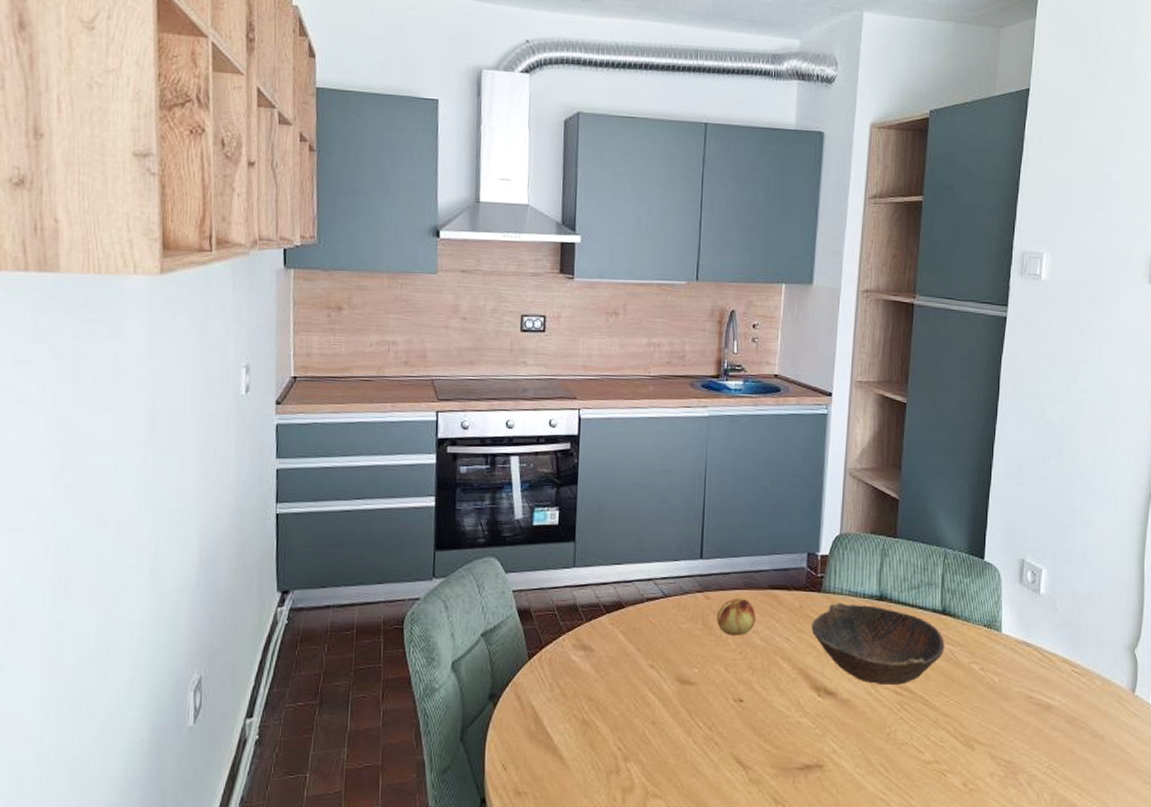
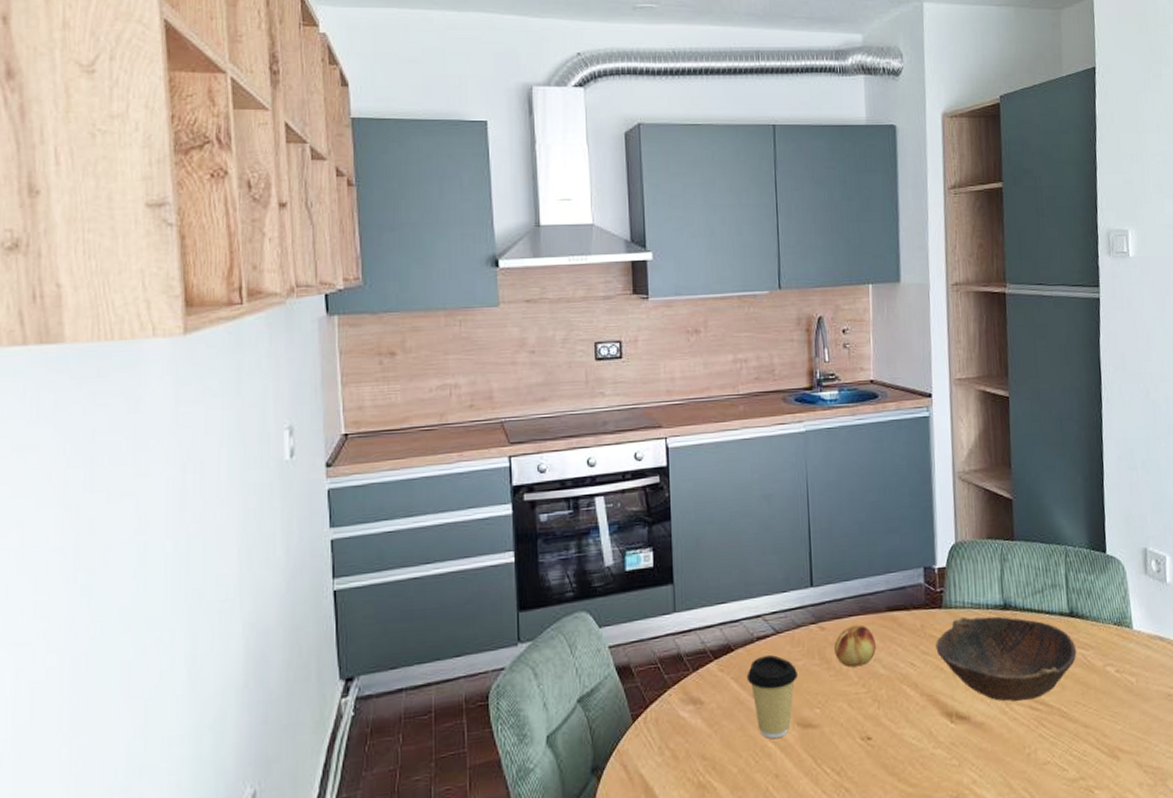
coffee cup: none [634,616,681,690] -> present [746,655,798,739]

